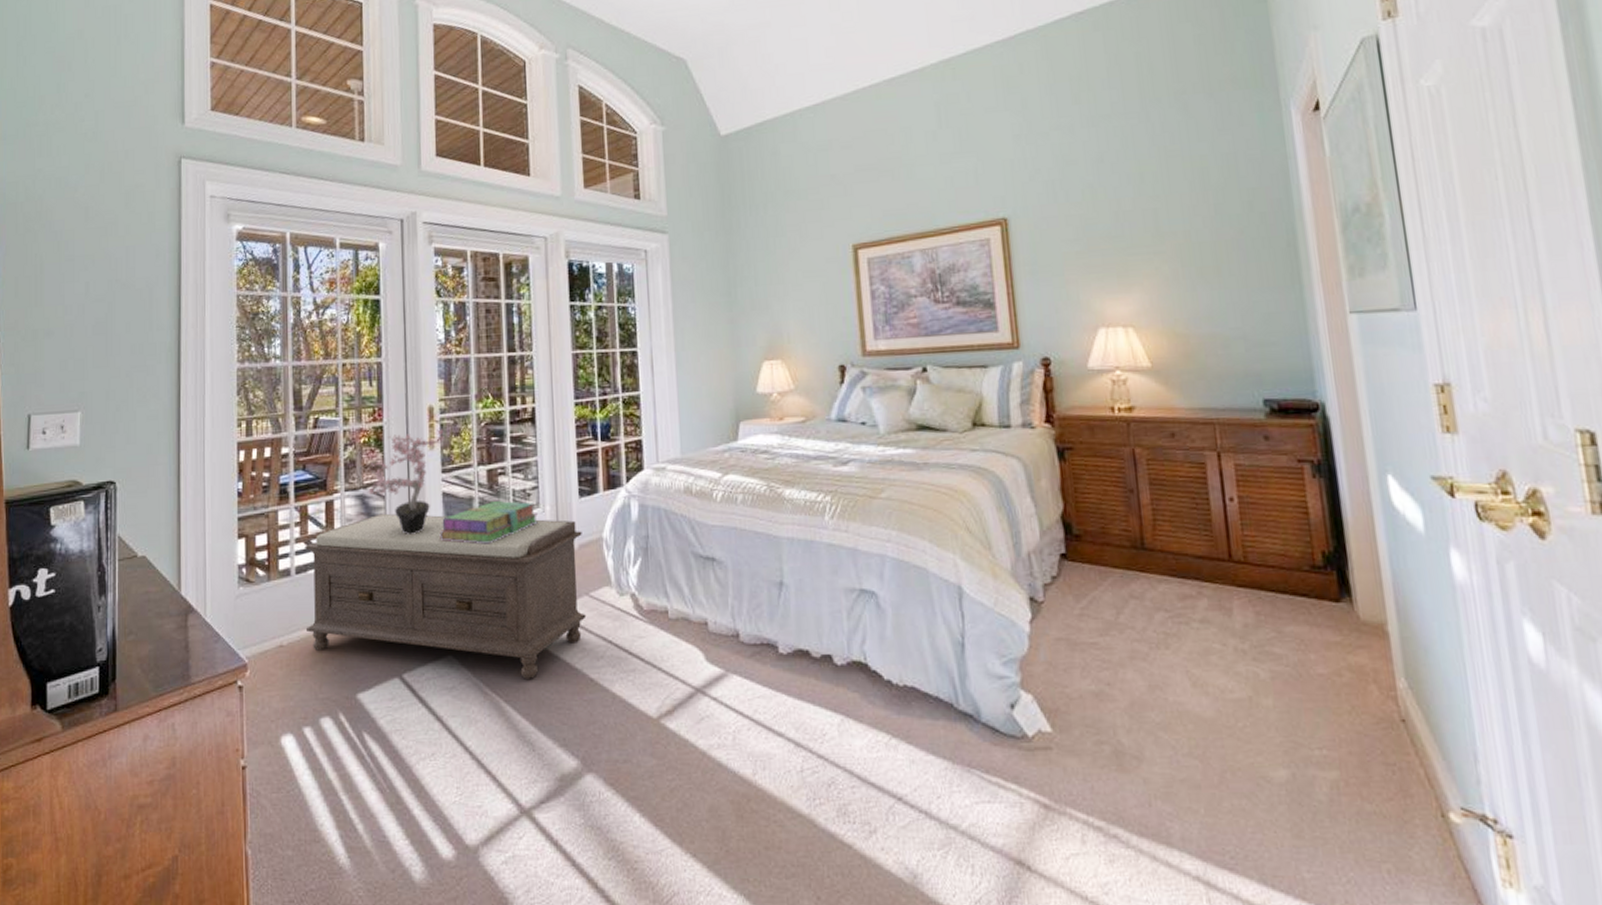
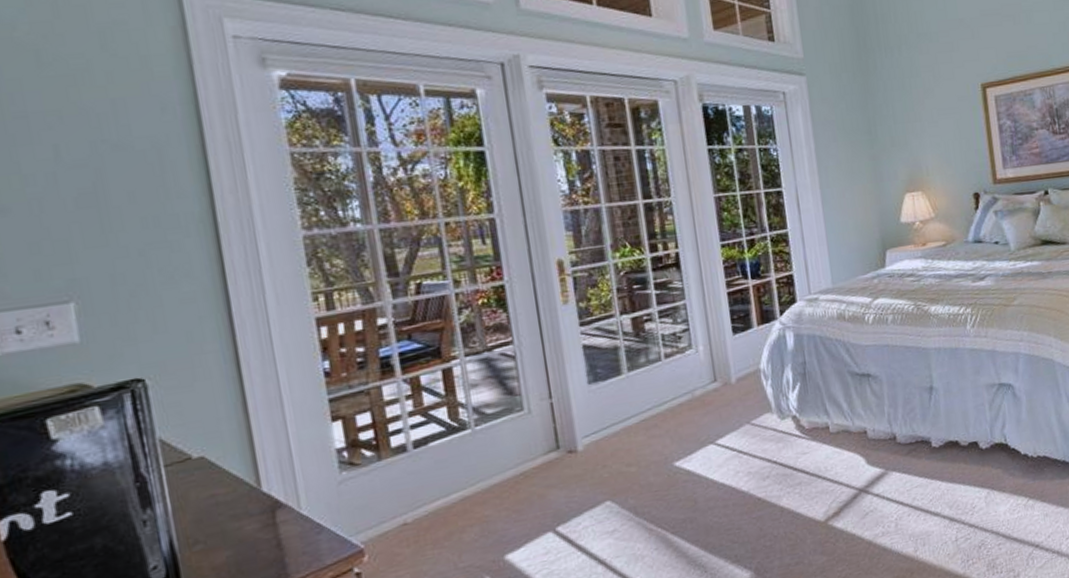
bench: present [305,513,587,679] -> none [421,357,750,522]
potted plant: present [366,429,446,534] -> none [487,282,581,392]
stack of books: present [439,501,538,544] -> none [583,345,692,393]

